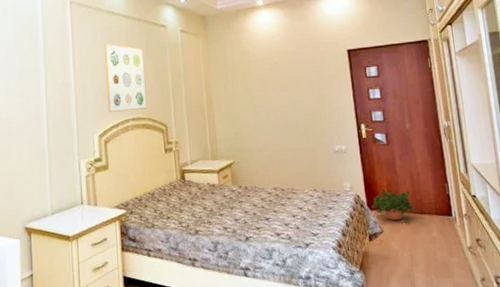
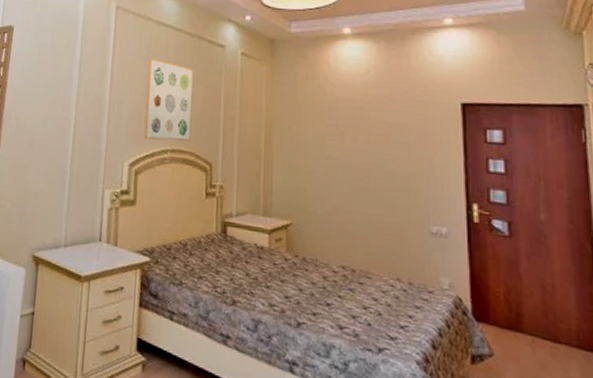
potted plant: present [371,189,414,223] -> none [478,296,544,350]

